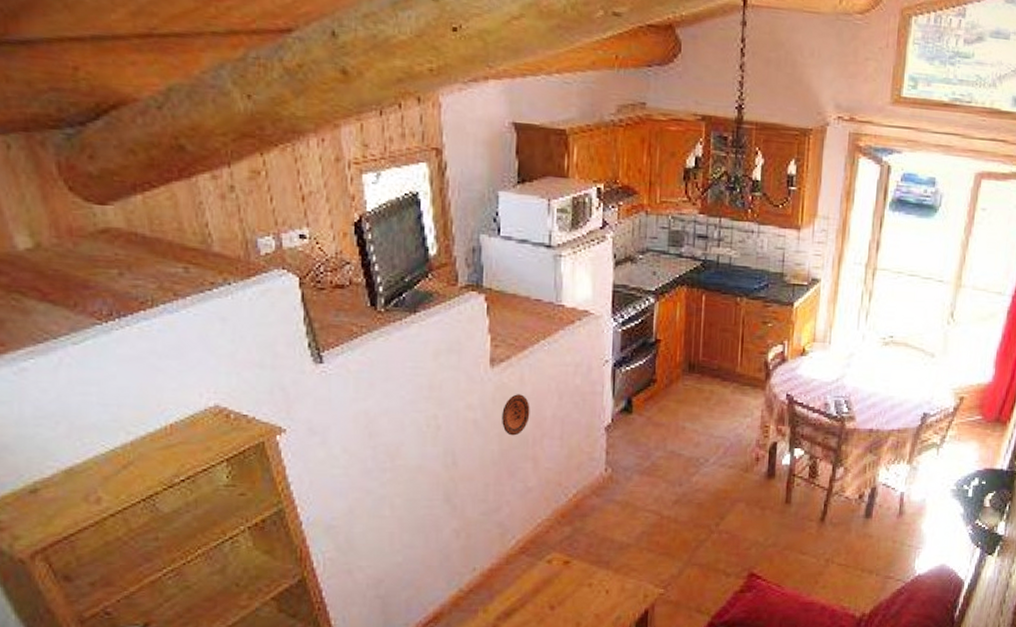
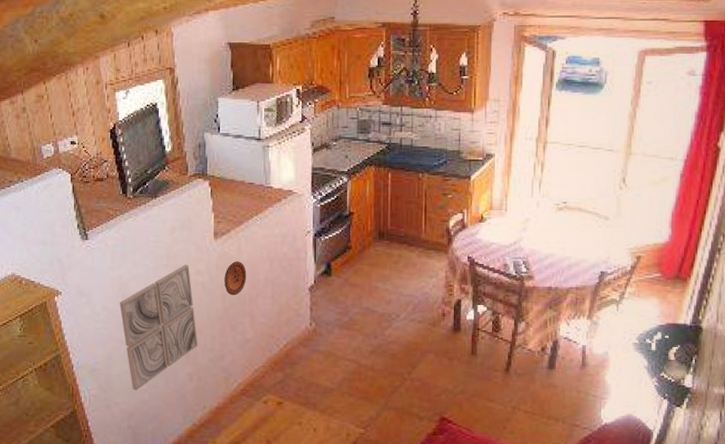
wall art: none [365,397,468,552] -> present [119,265,198,391]

